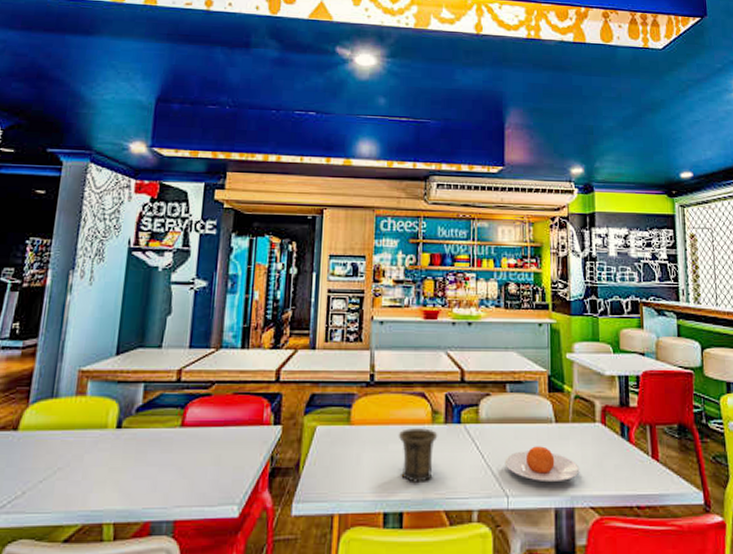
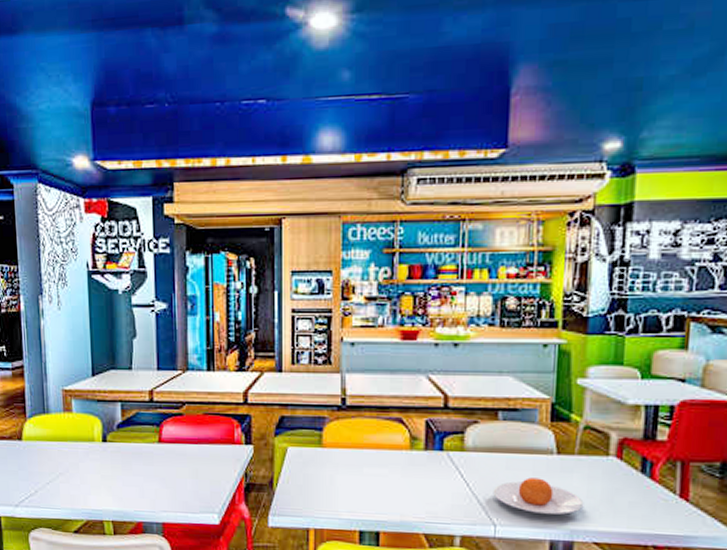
mug: present [398,428,438,482] -> none [373,453,417,506]

